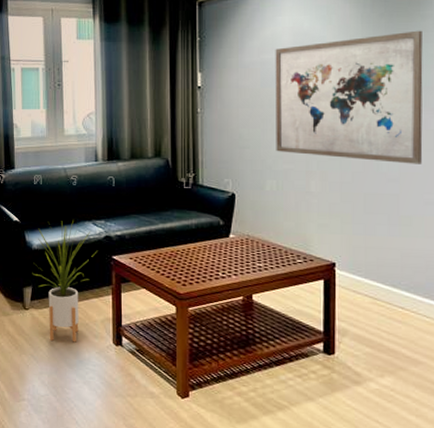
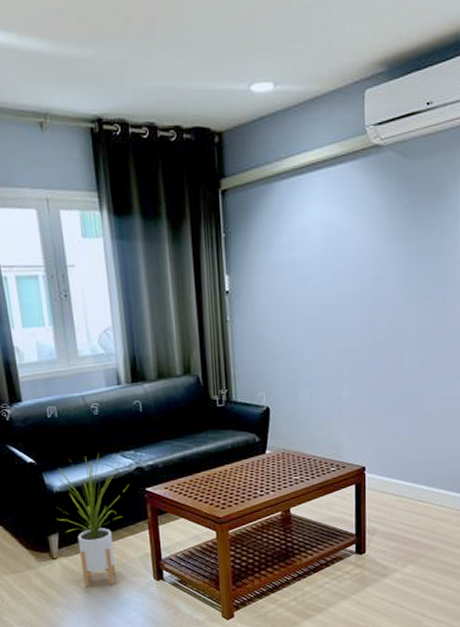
wall art: present [275,30,423,164] -> none [304,222,443,363]

